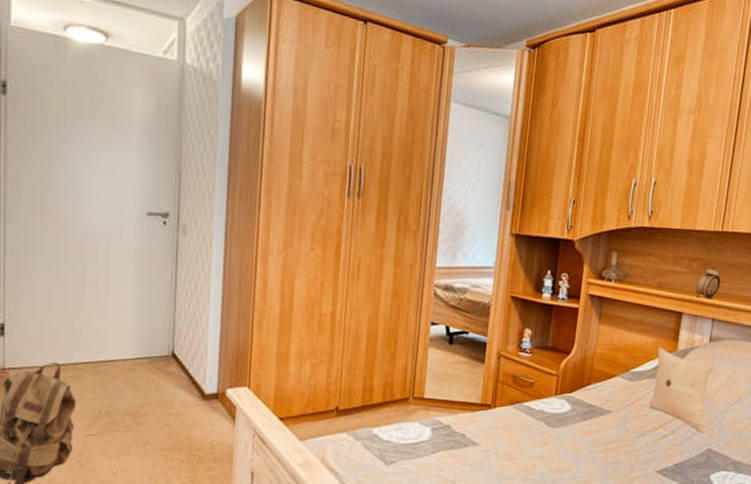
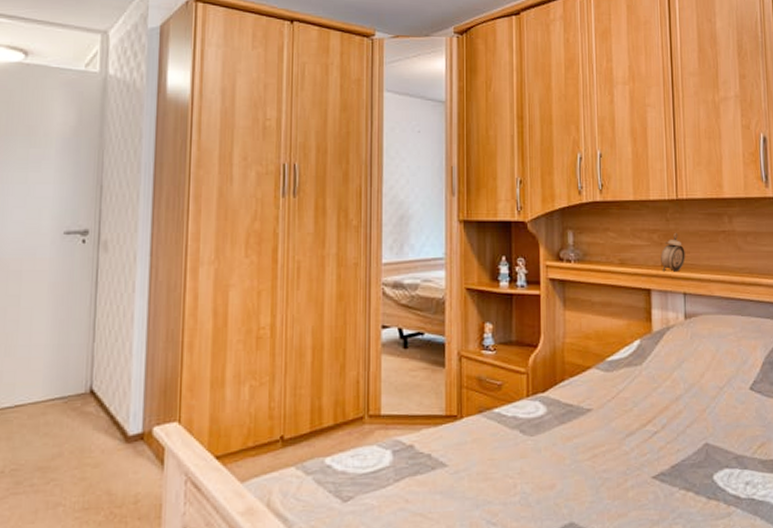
cushion: present [649,347,713,434] -> none [632,330,698,426]

